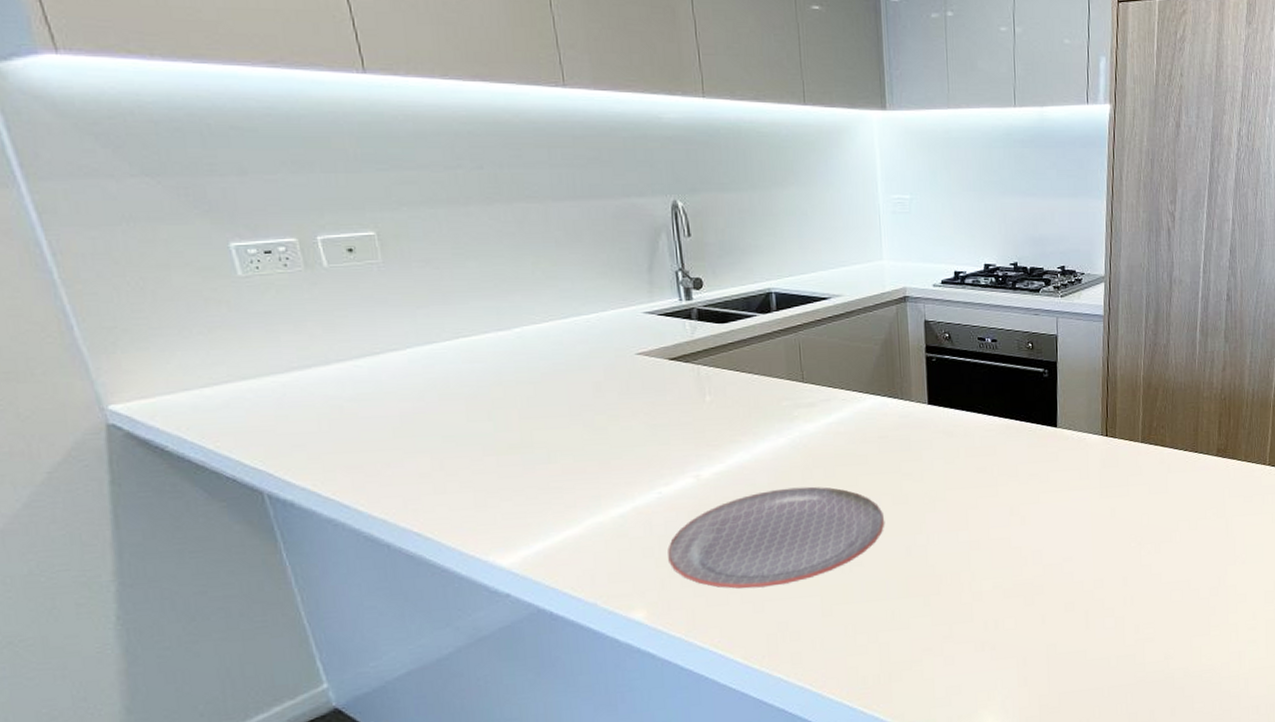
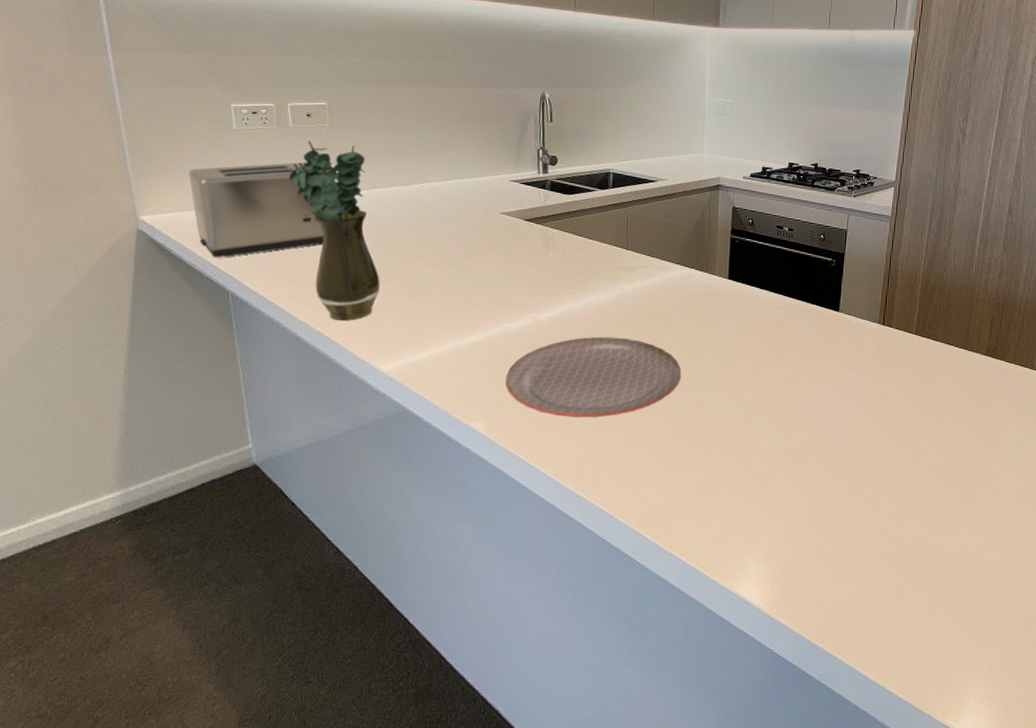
toaster: none [177,311,396,450] -> present [188,162,331,258]
vase: none [332,284,484,510] -> present [289,141,380,320]

